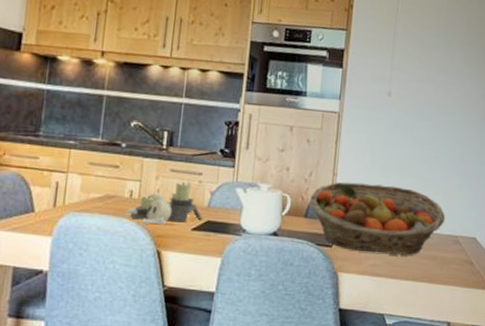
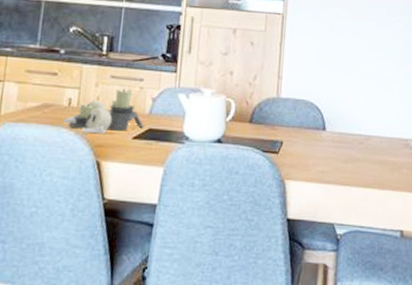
fruit basket: present [309,182,445,255] -> none [253,85,394,160]

